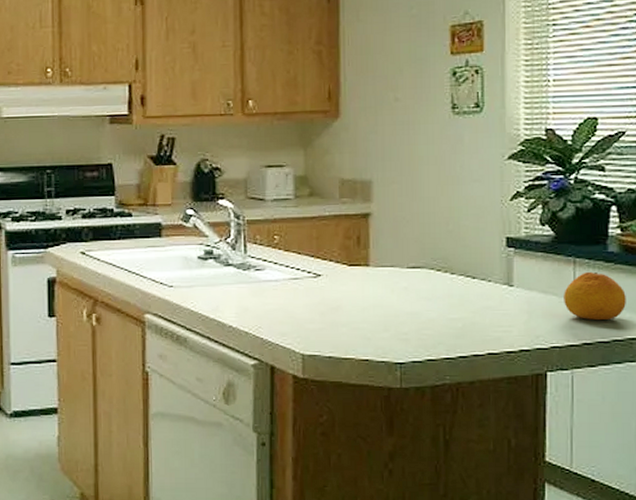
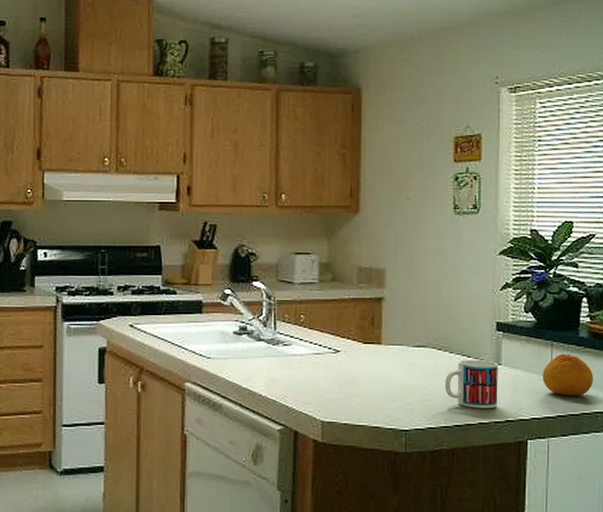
mug: none [445,281,510,337] -> present [444,360,498,409]

